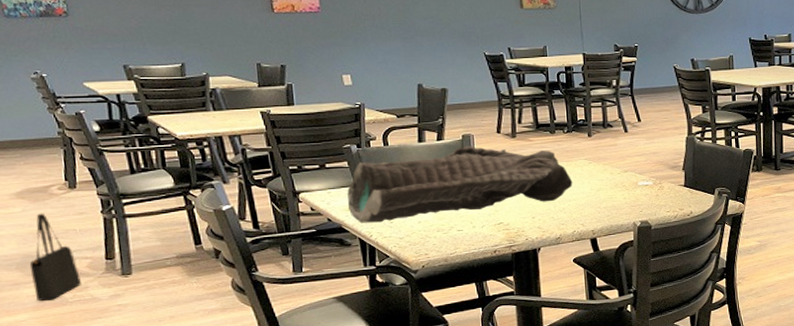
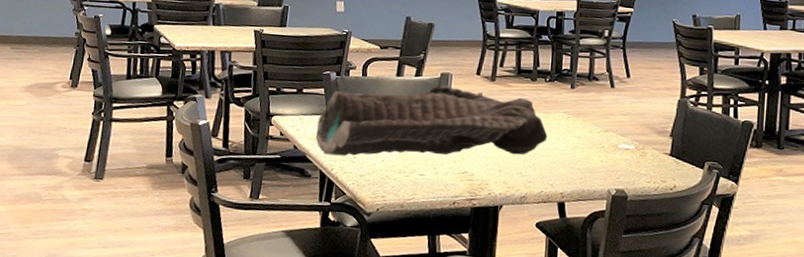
tote bag: present [29,213,81,301] -> none [16,108,59,196]

